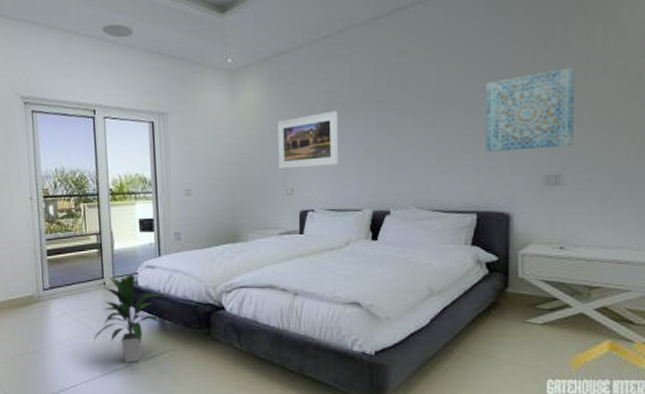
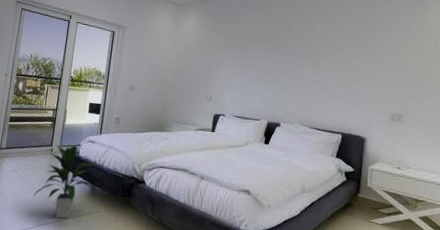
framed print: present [277,111,339,169] -> none [203,44,252,84]
wall art: present [485,66,575,152] -> none [352,41,416,96]

